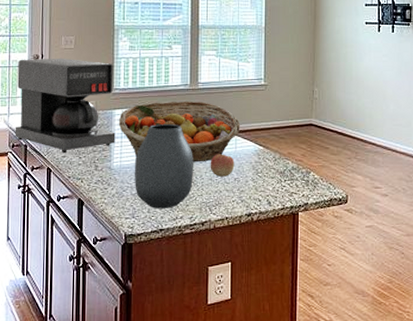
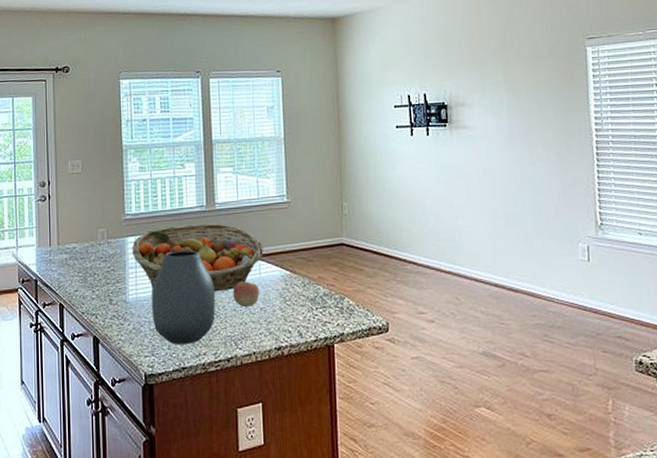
coffee maker: present [15,58,116,152] -> none [24,183,130,286]

